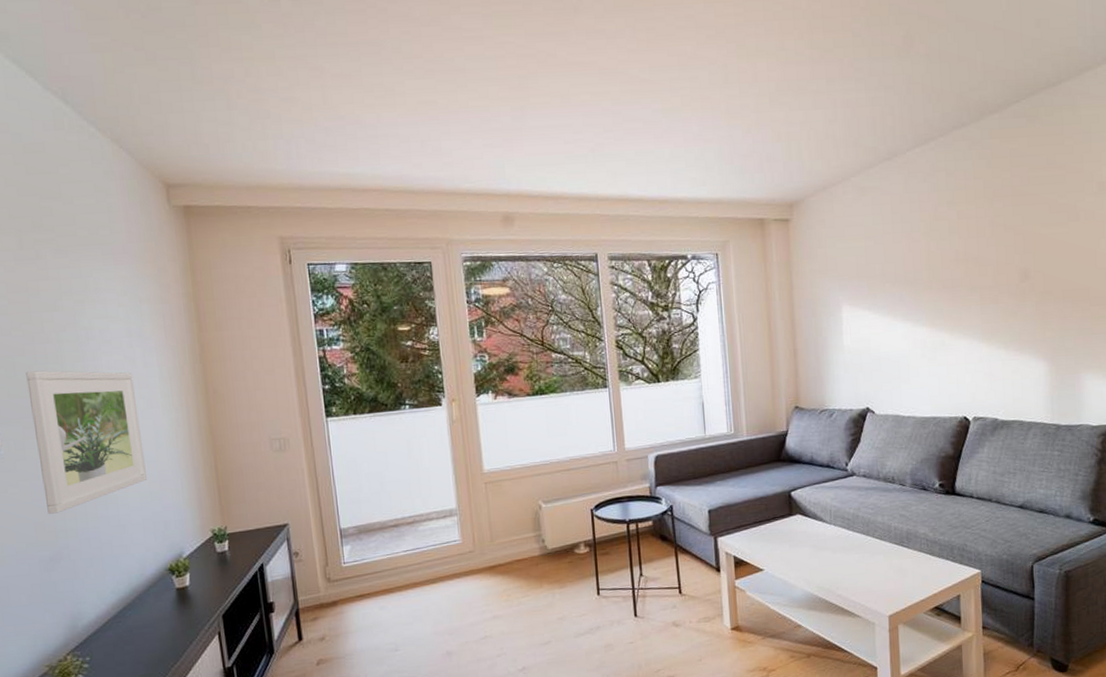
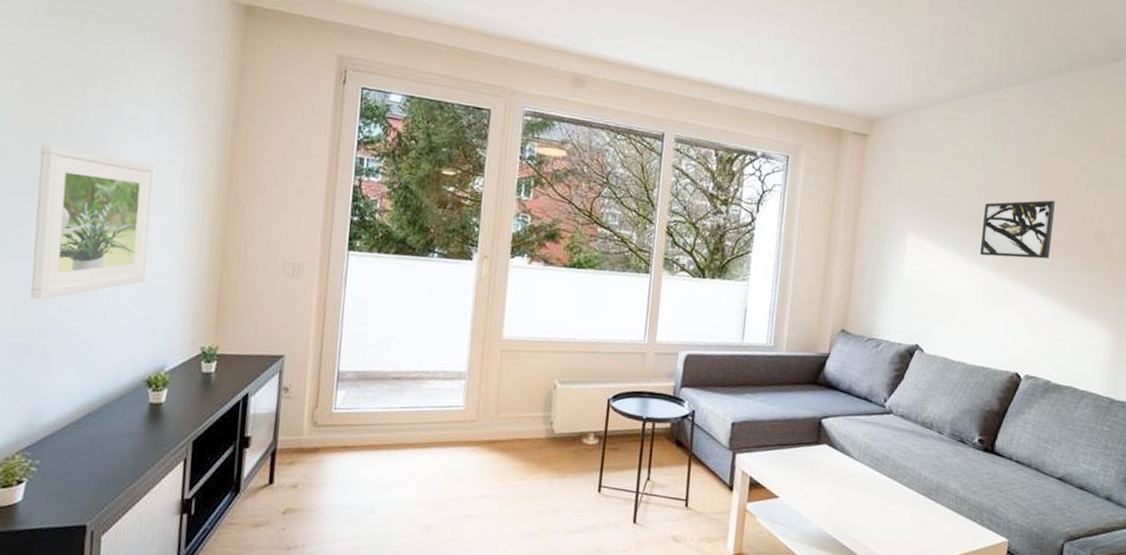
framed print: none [910,249,979,313] -> present [980,200,1055,259]

